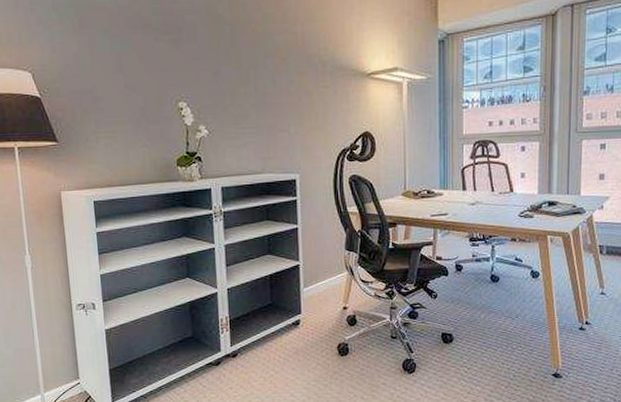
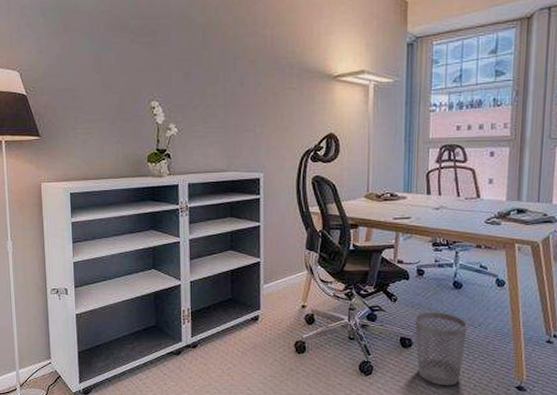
wastebasket: none [455,306,505,378] -> present [415,311,467,385]

